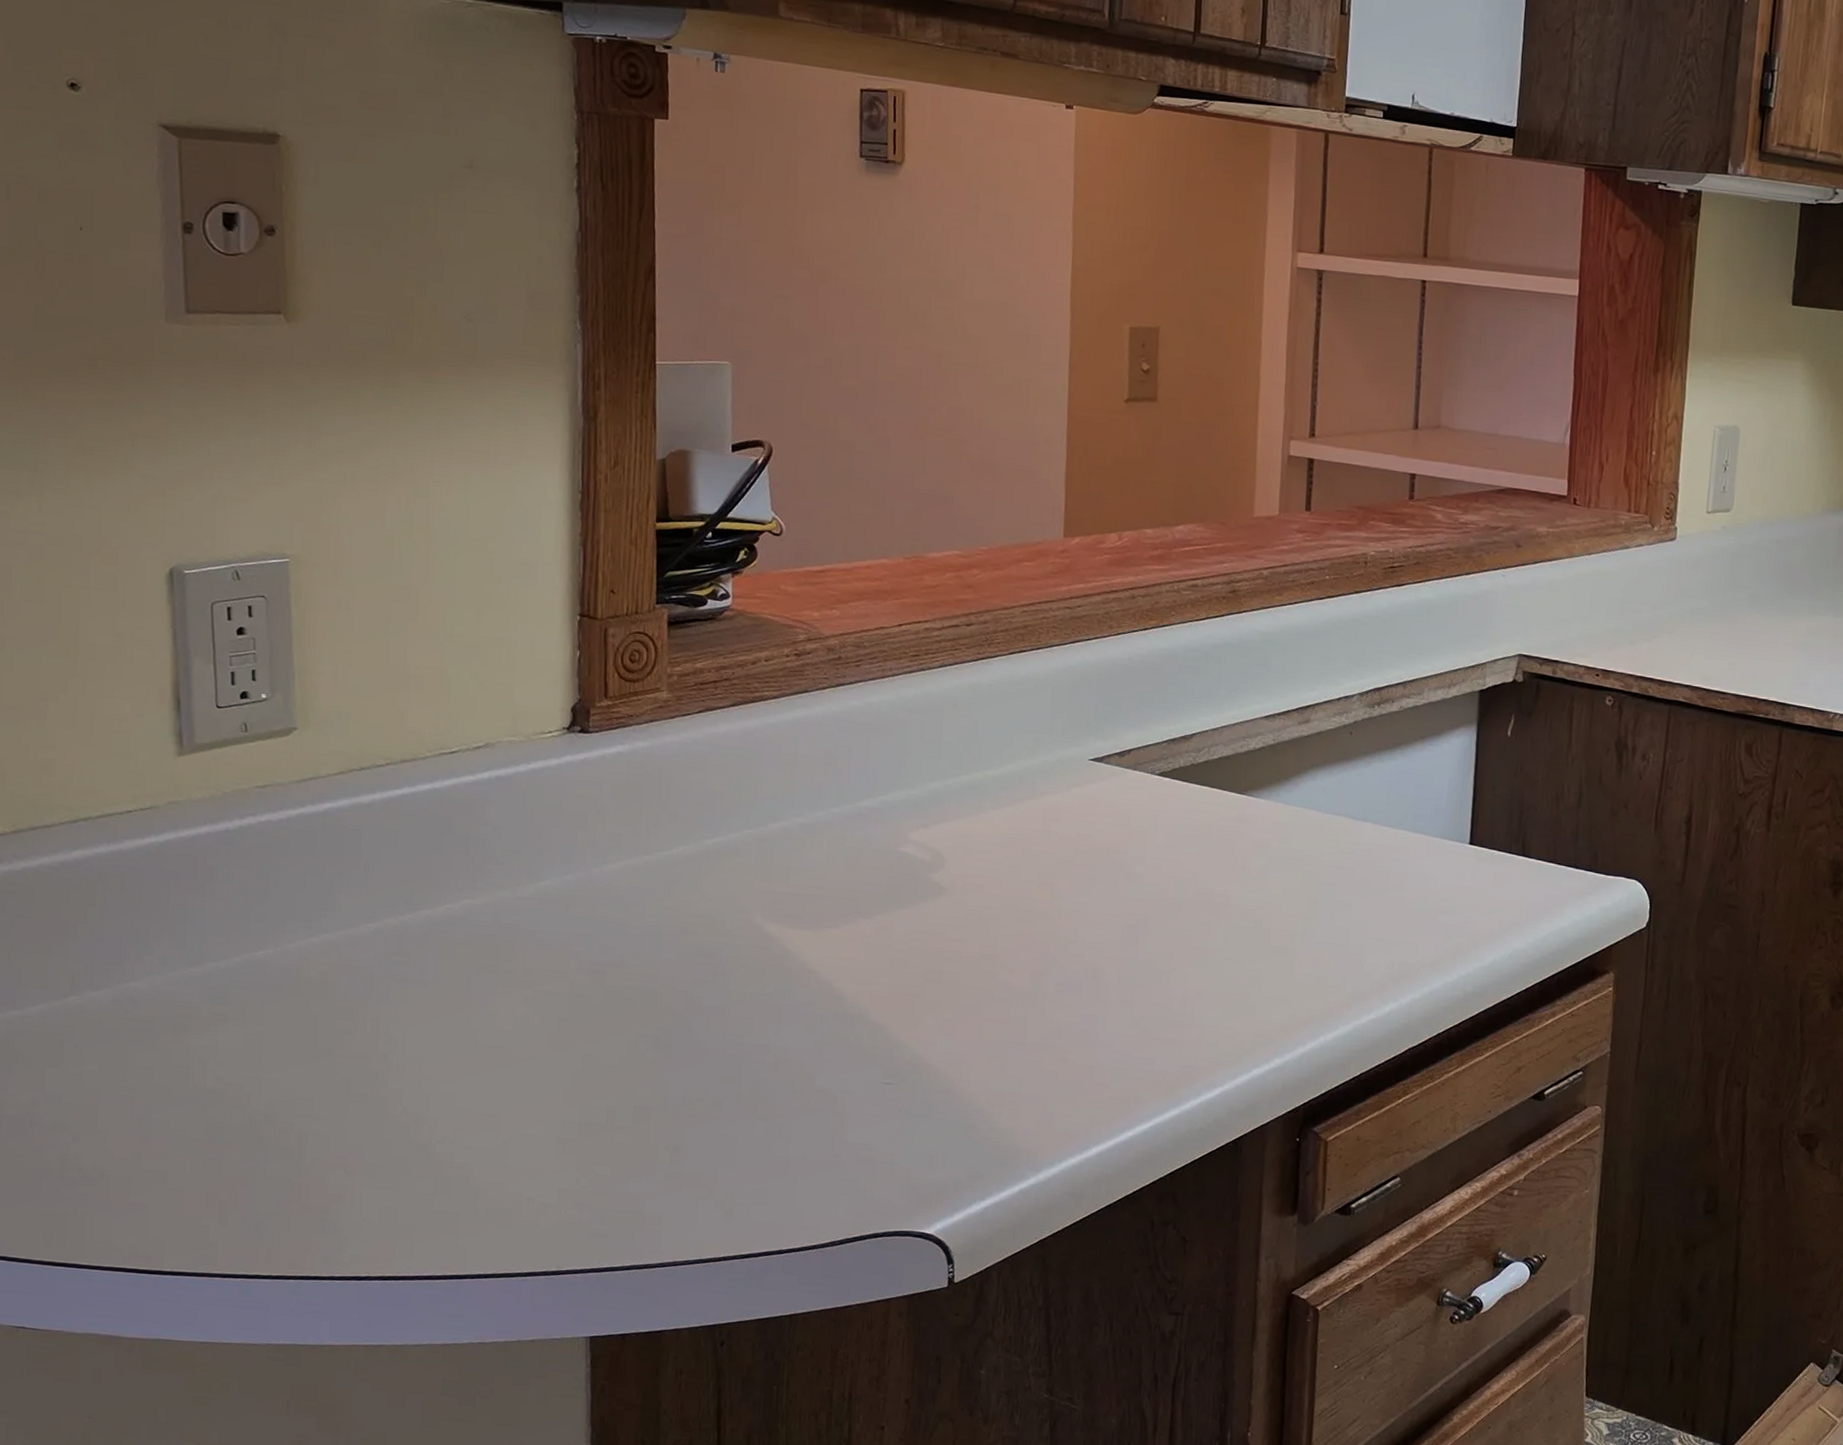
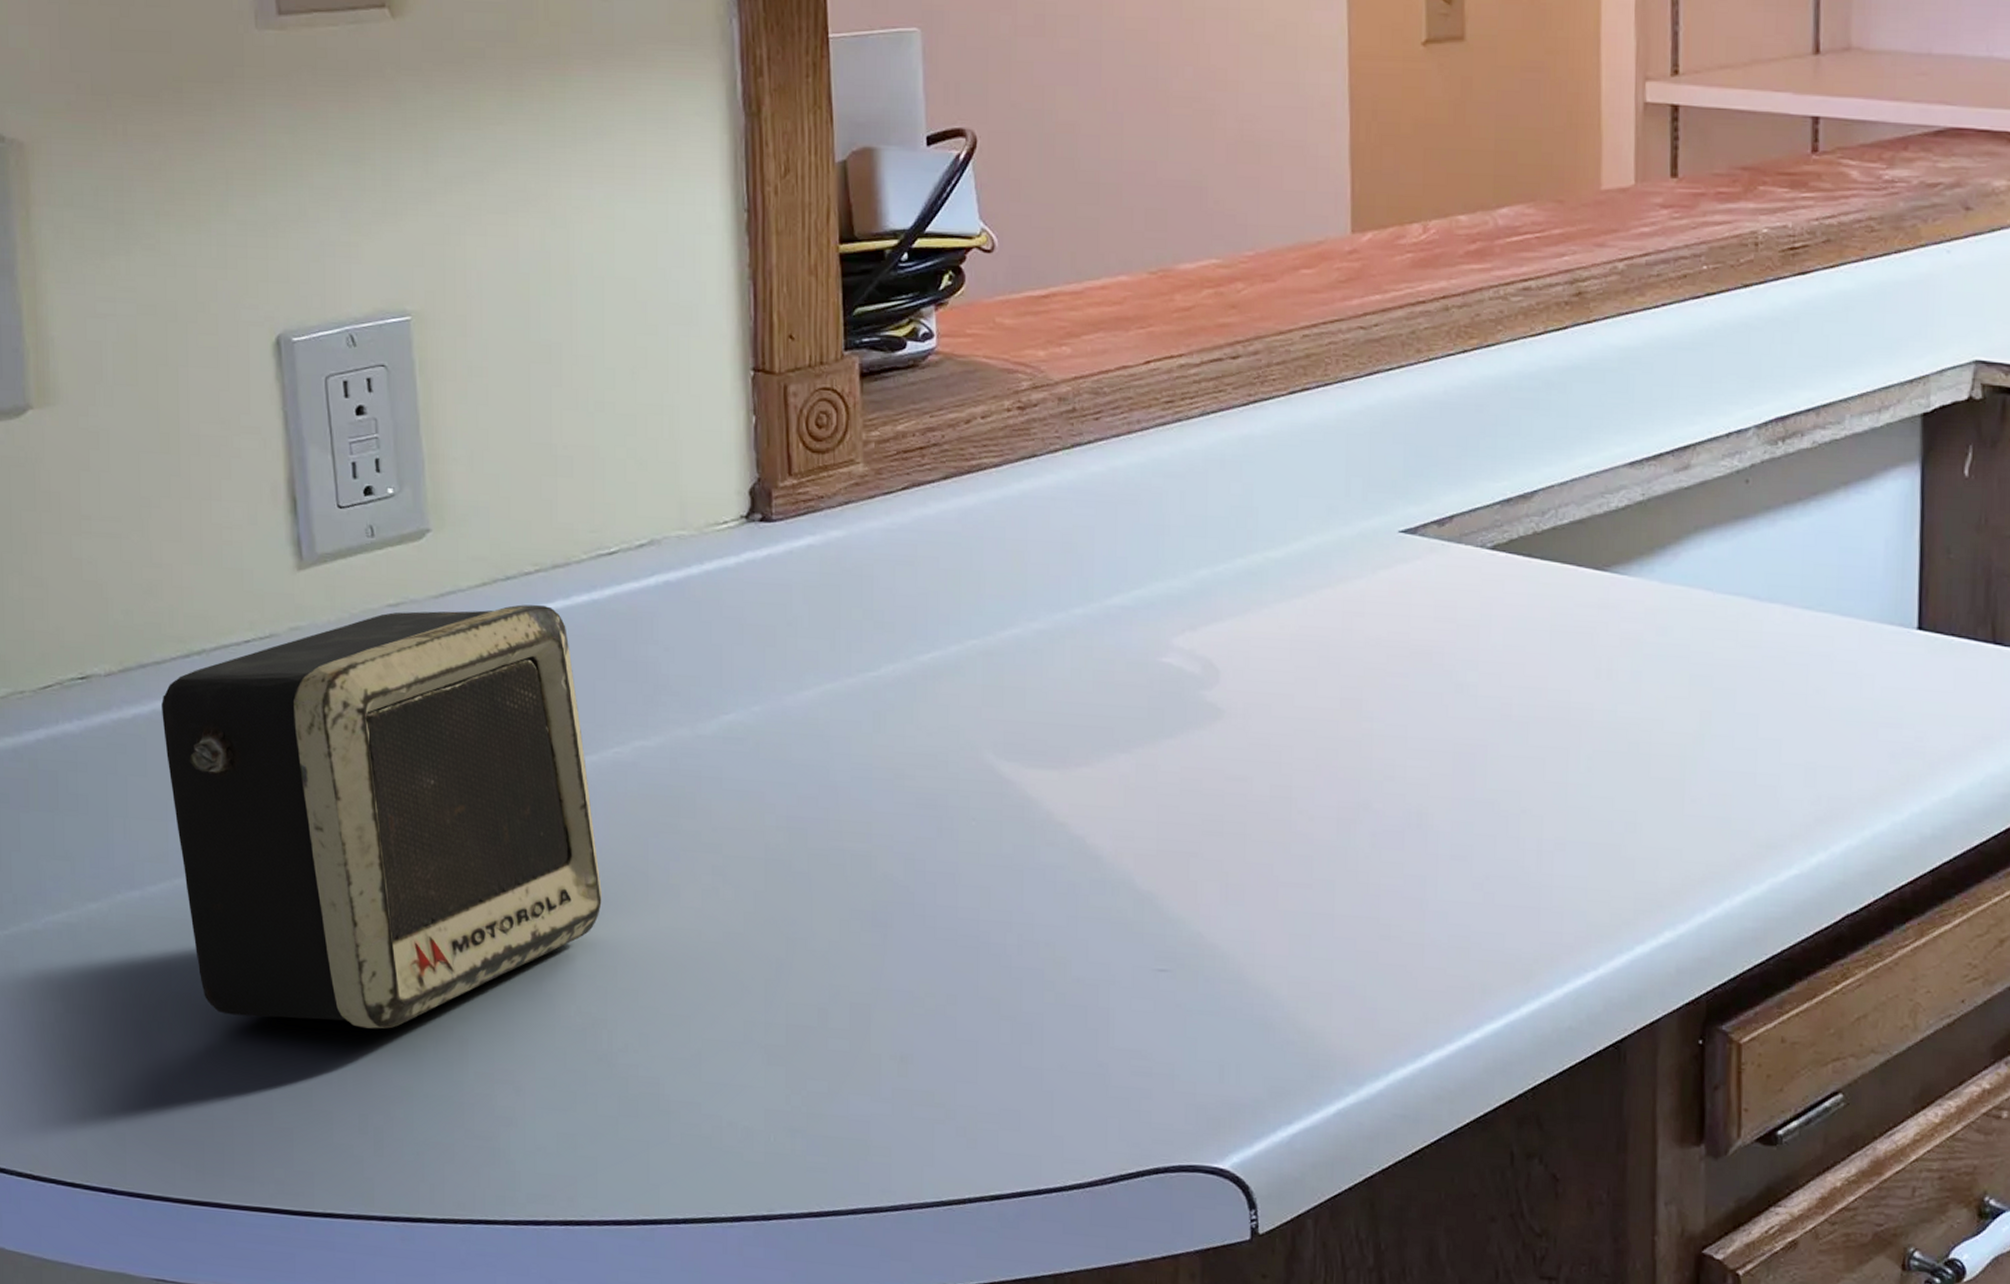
speaker: none [49,790,430,1124] -> present [162,604,602,1029]

